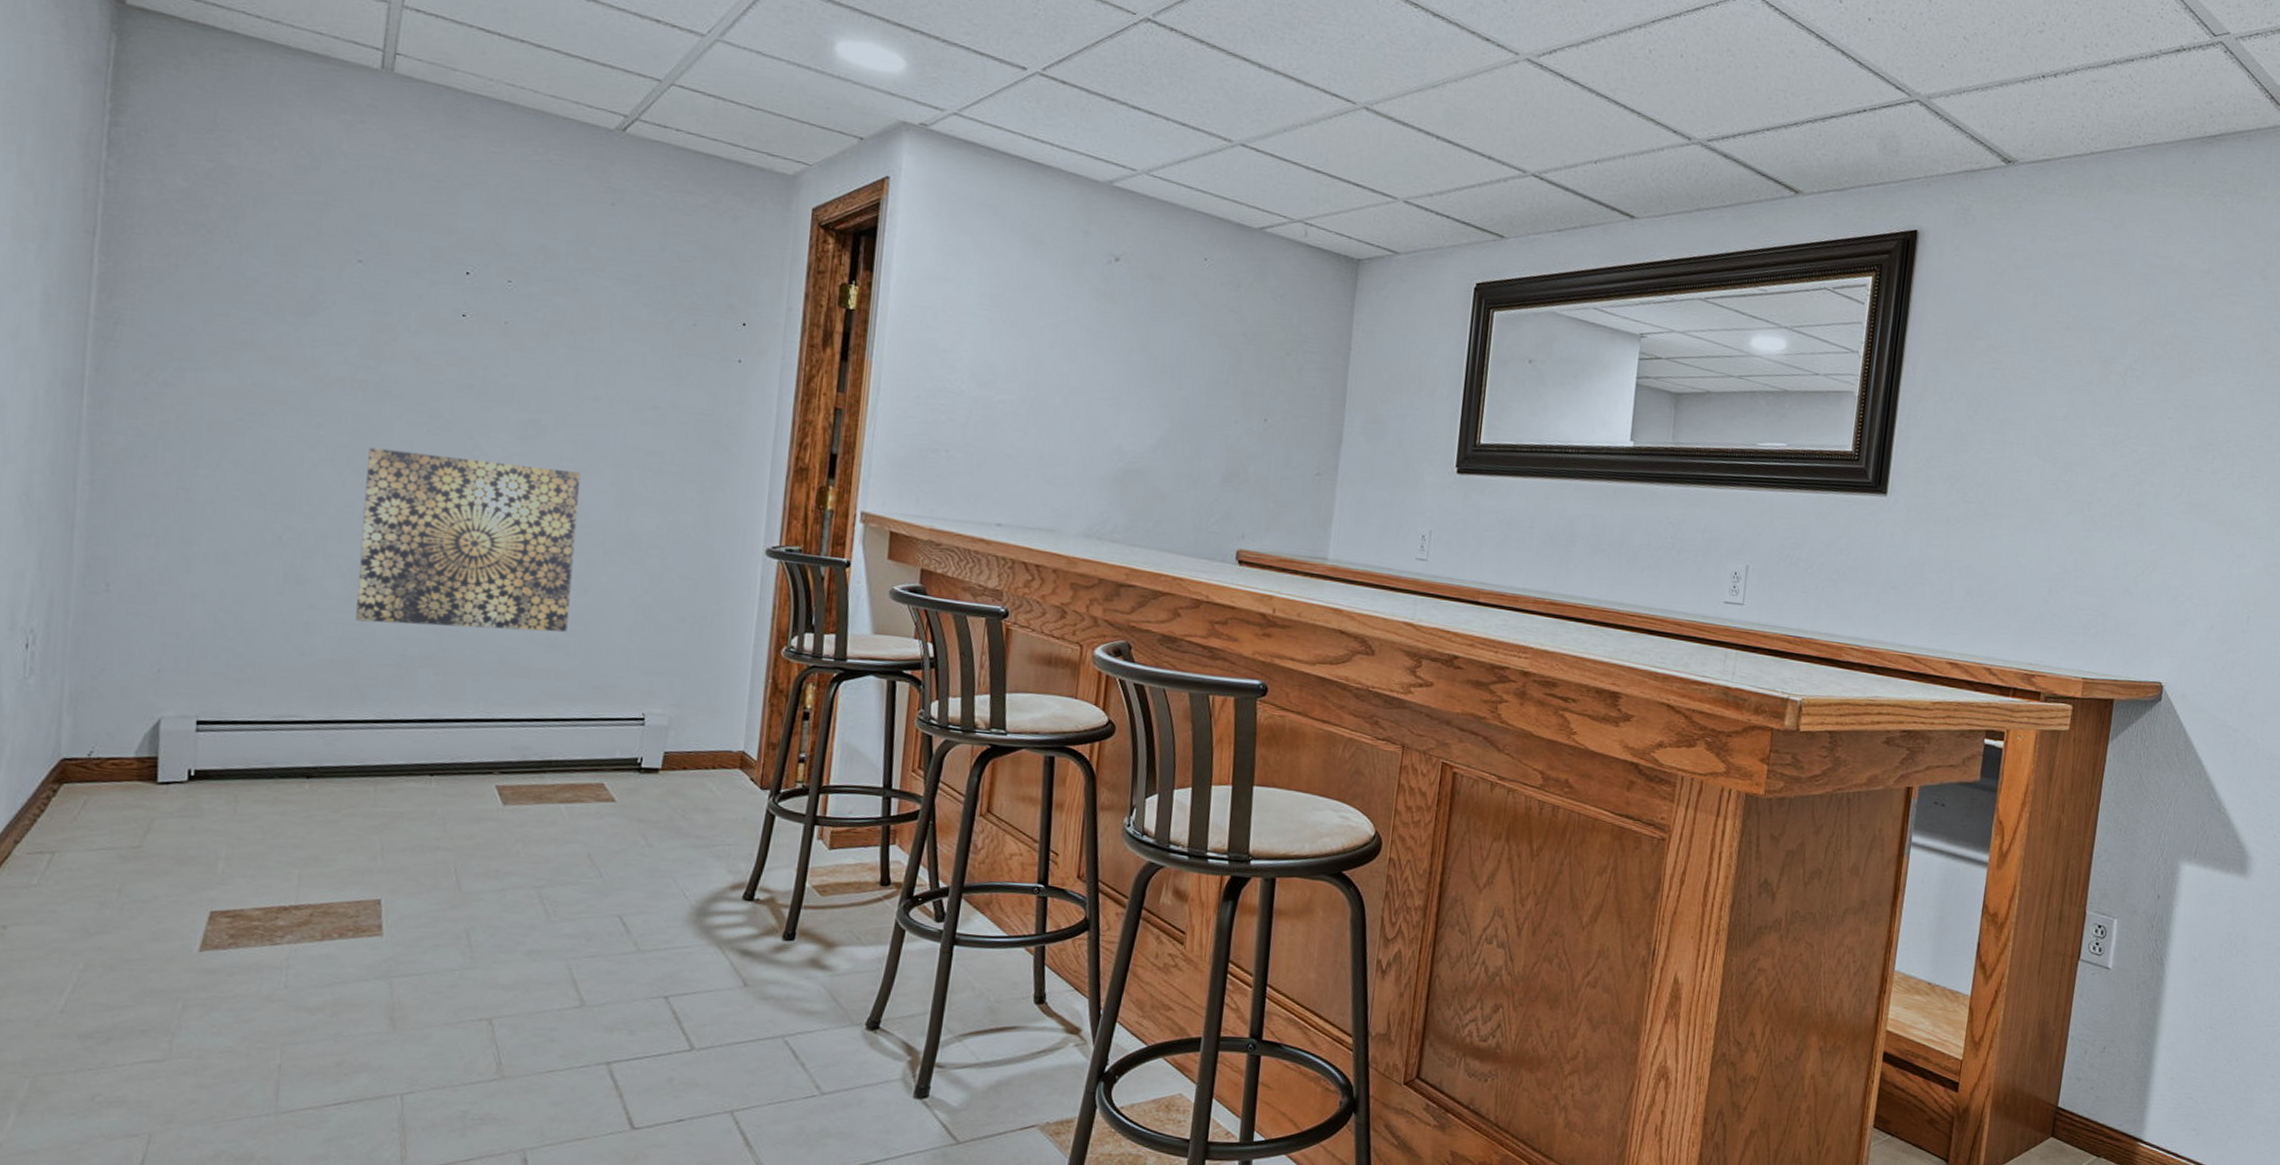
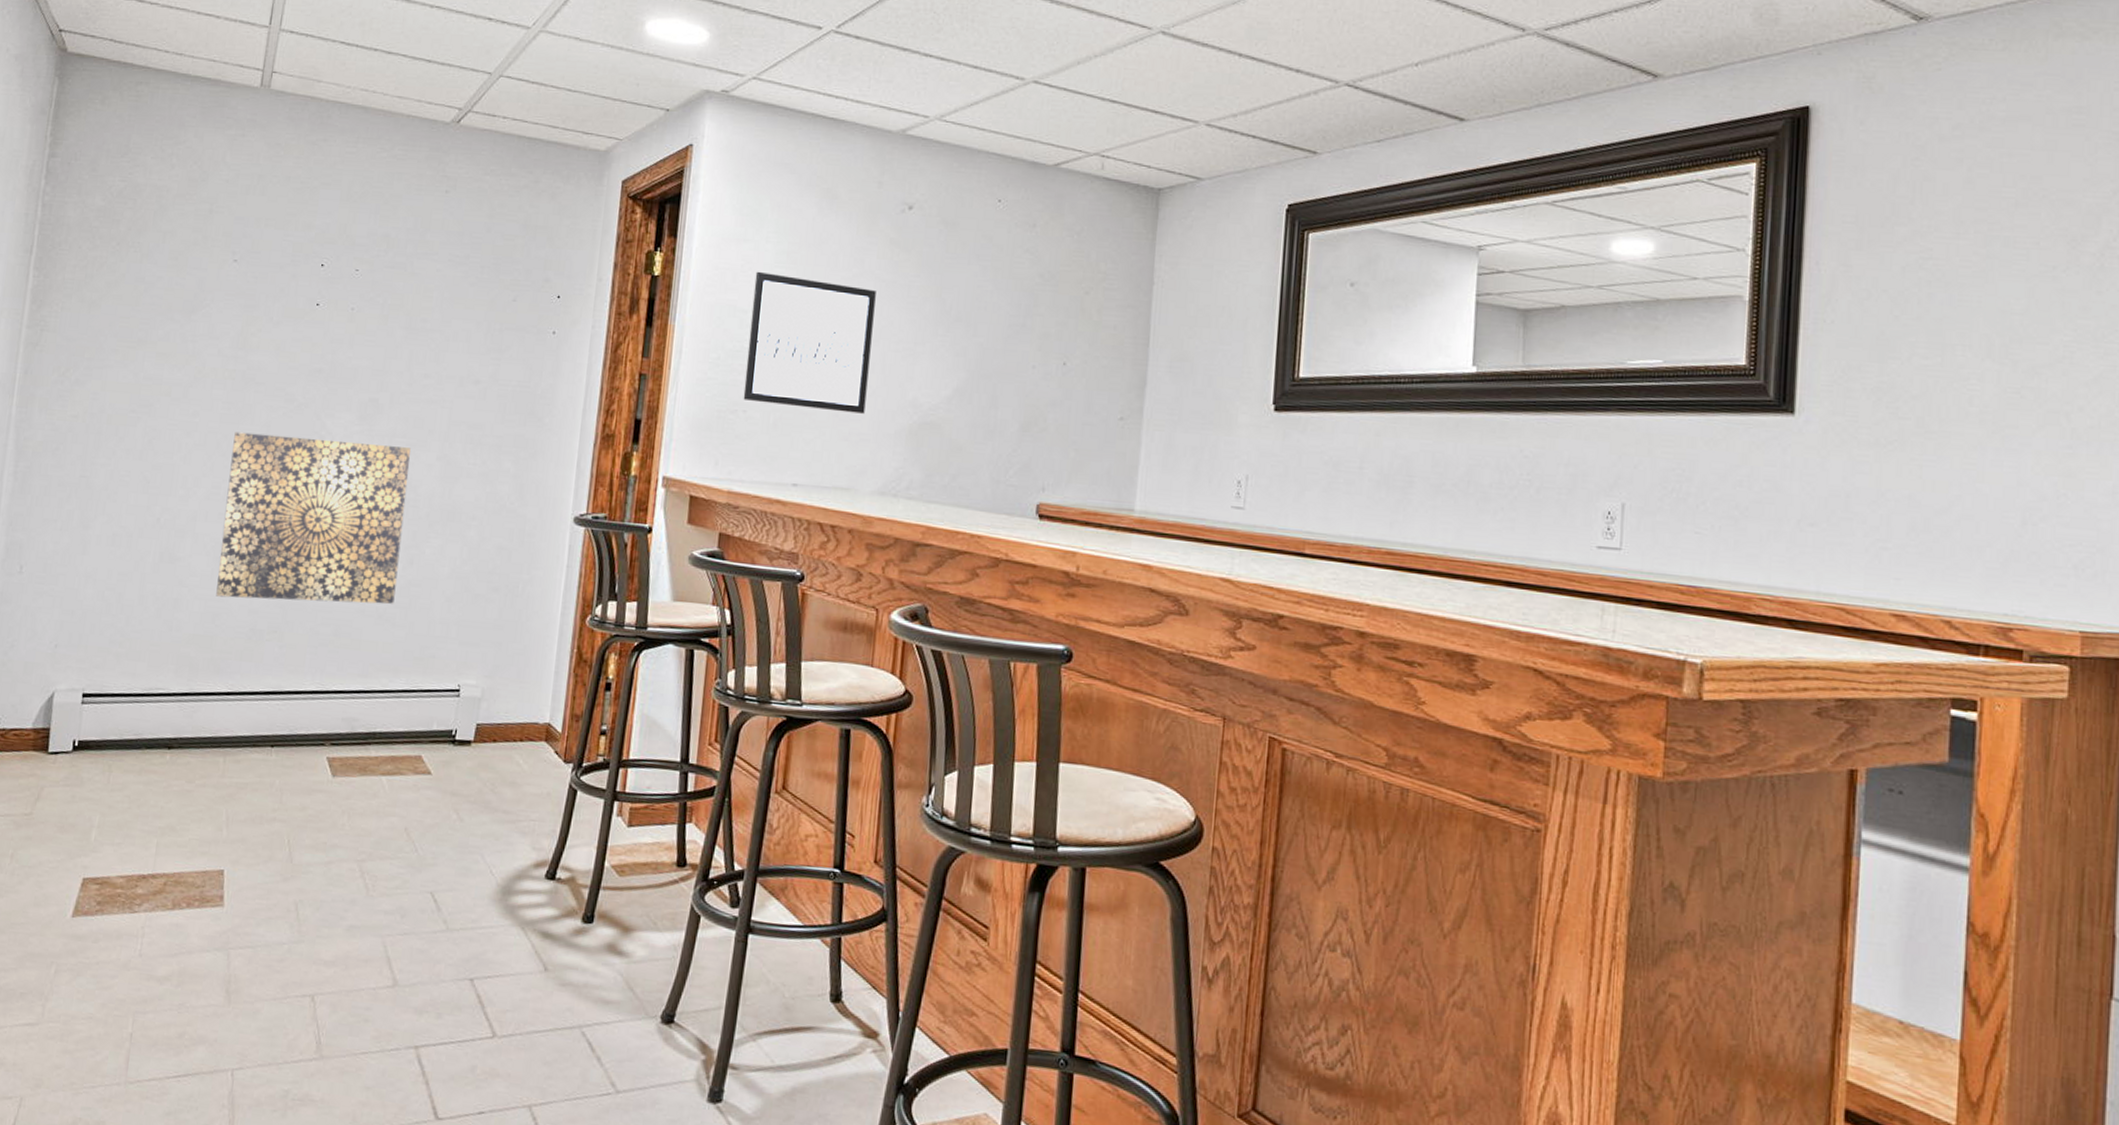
wall art: none [945,312,1082,459] -> present [743,271,876,414]

